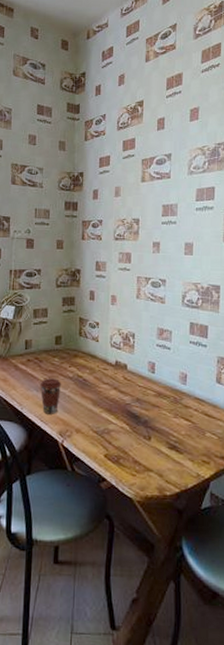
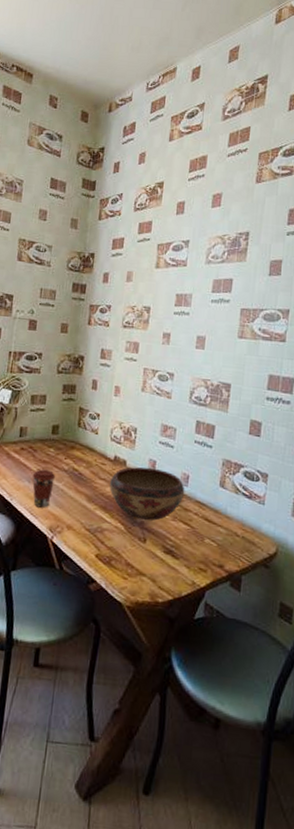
decorative bowl: none [113,369,184,419] -> present [109,466,185,521]

